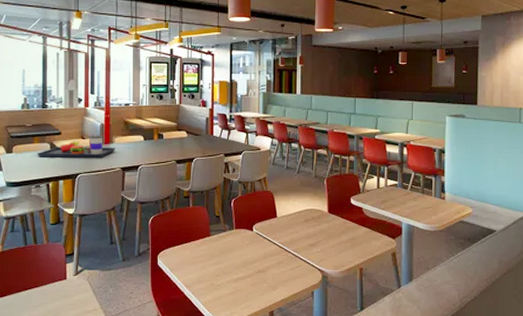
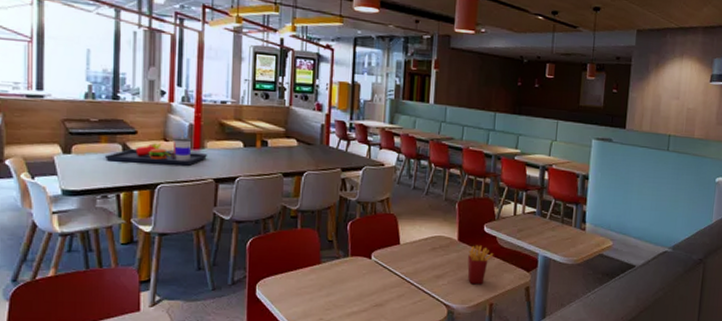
french fries: none [338,216,361,252] -> present [467,245,494,285]

